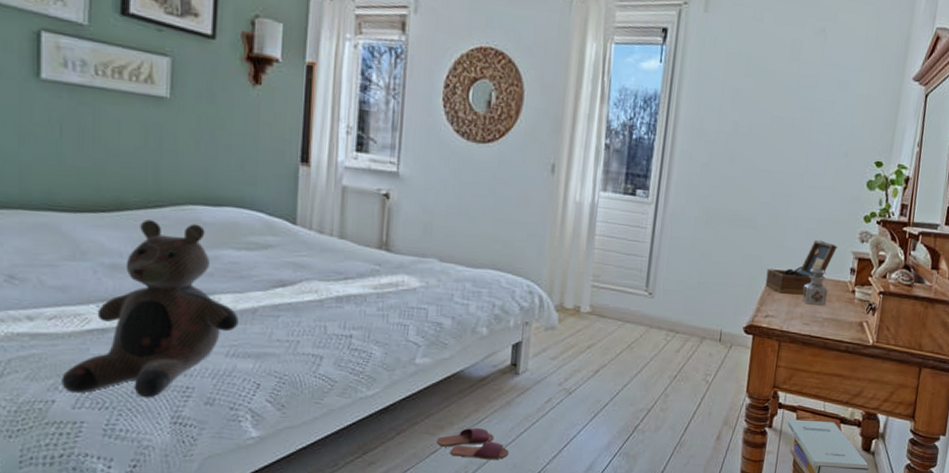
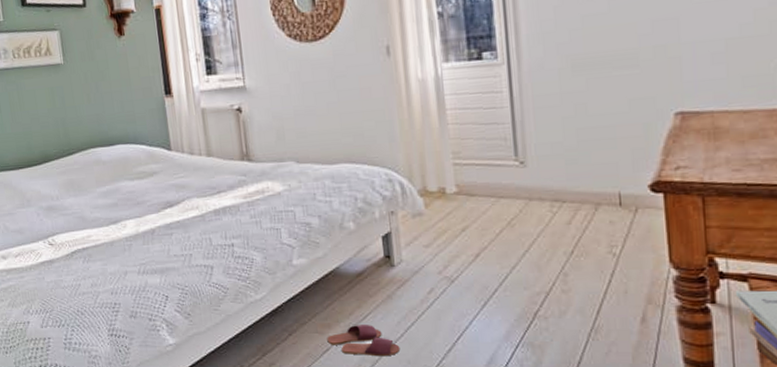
teddy bear: present [61,219,239,398] -> none [30,163,143,315]
wooden box: present [765,240,837,295] -> none [665,63,762,139]
perfume bottle: present [801,268,828,307] -> none [722,98,761,147]

